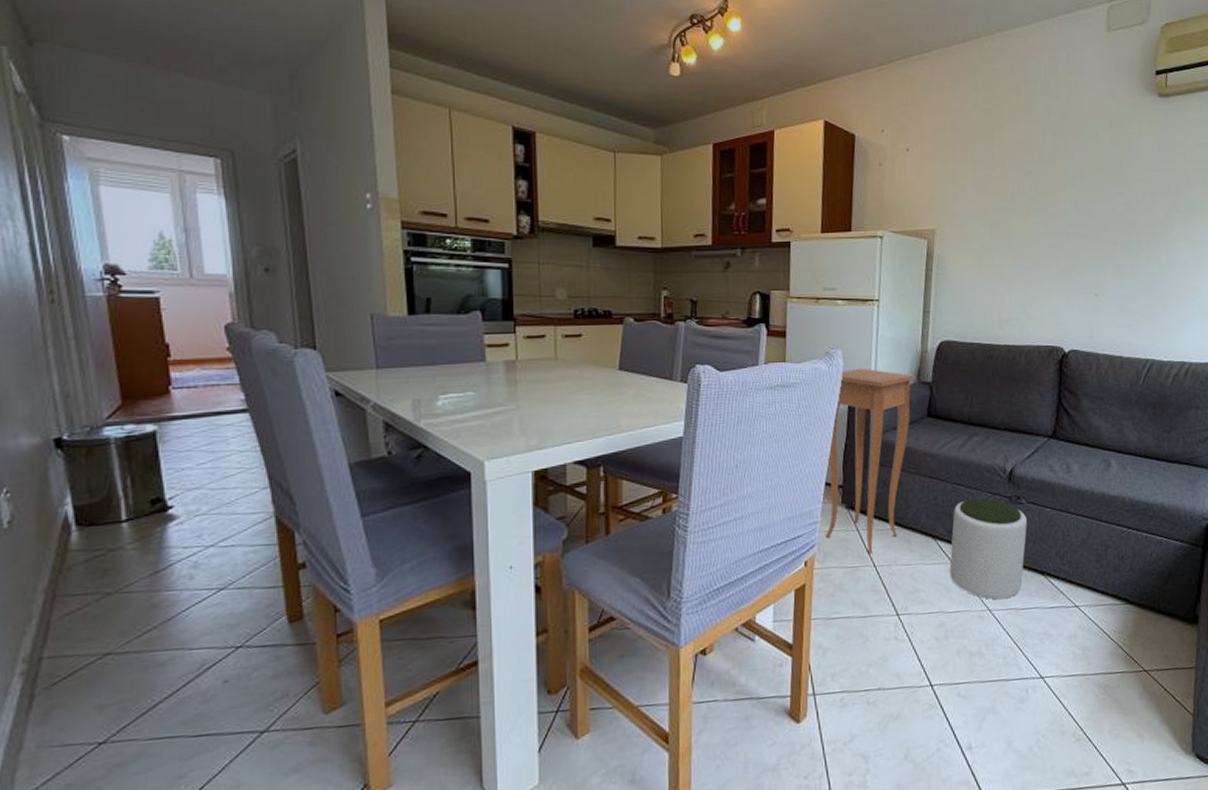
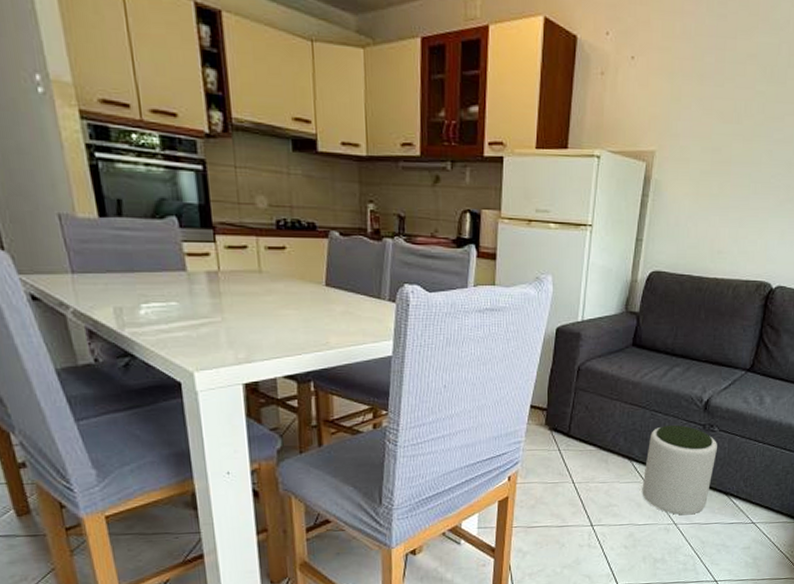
side table: present [826,368,916,553] -> none [529,295,624,471]

